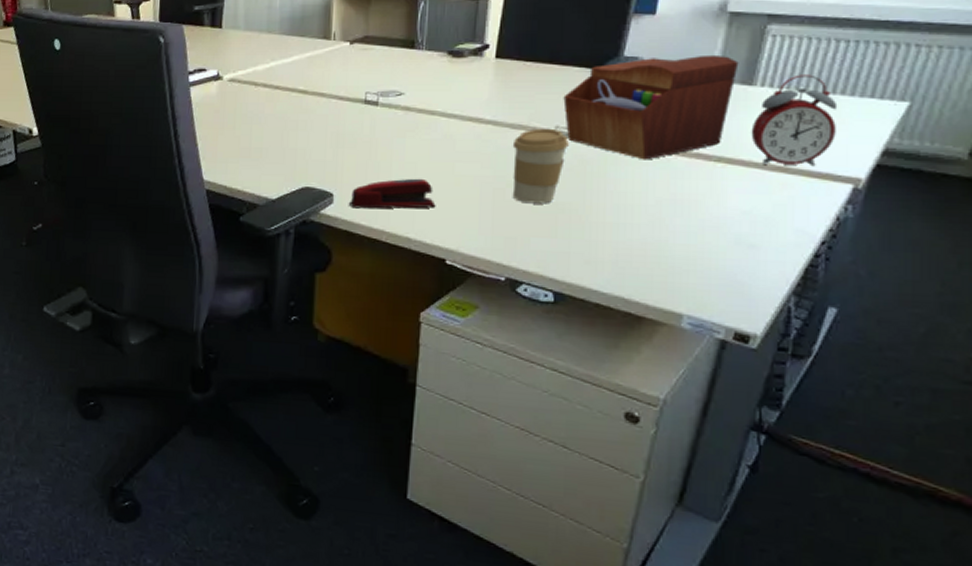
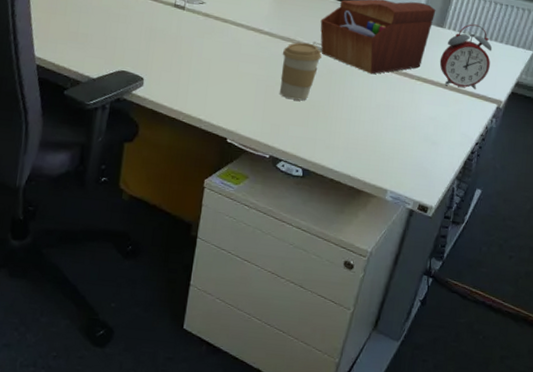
stapler: present [348,178,436,209] -> none [155,71,223,97]

